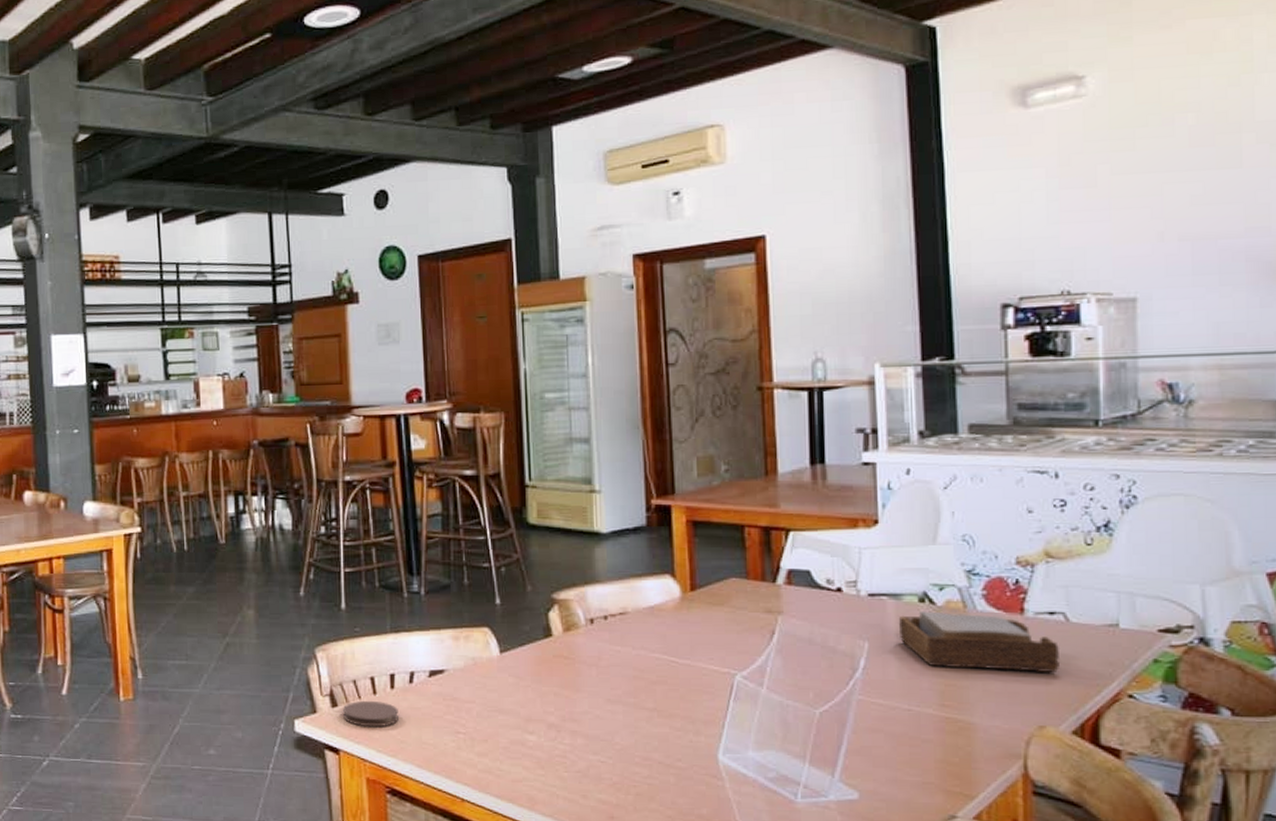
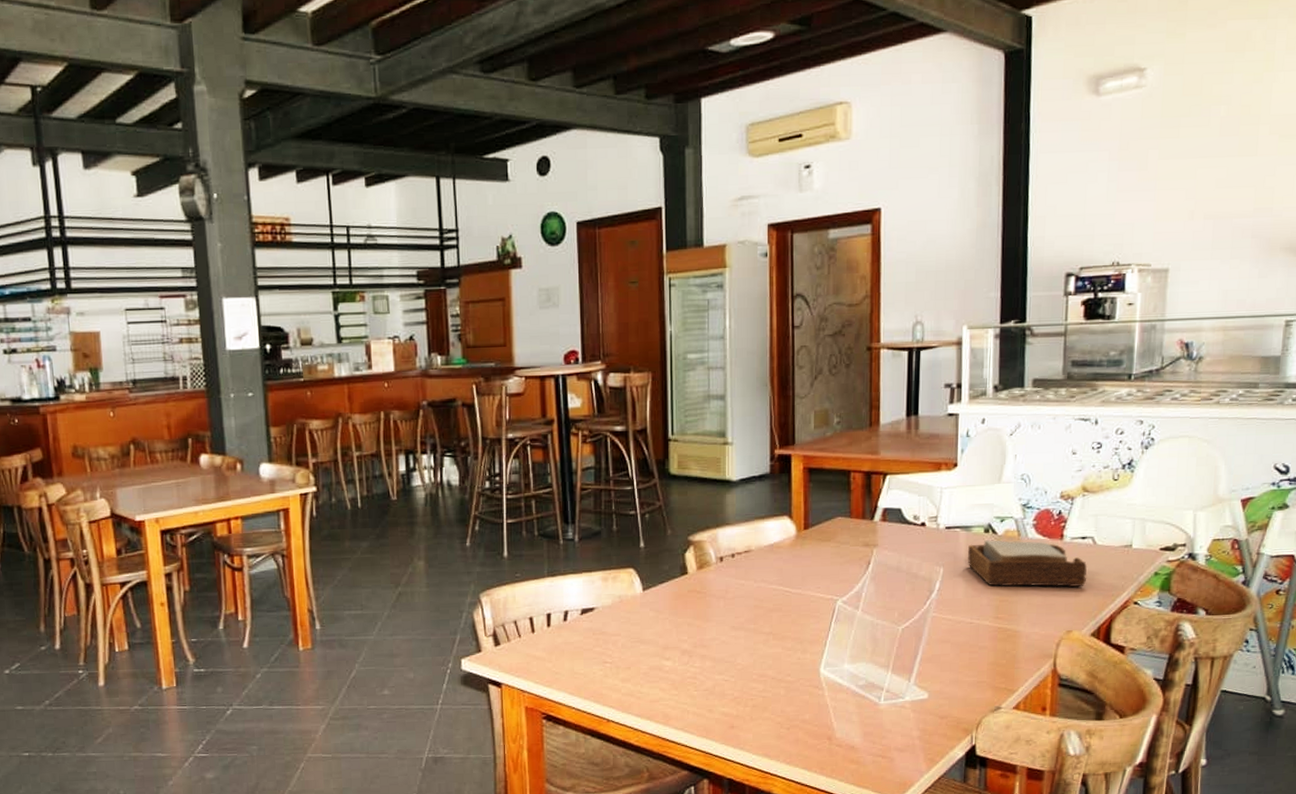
coaster: present [343,700,399,728] -> none [505,638,554,662]

